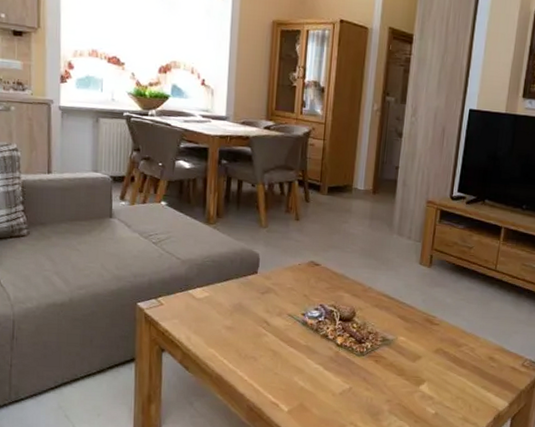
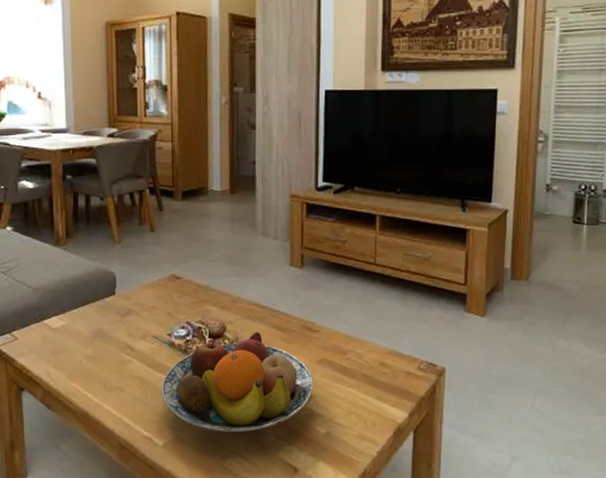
fruit bowl: none [291,319,429,406] -> present [161,332,313,432]

